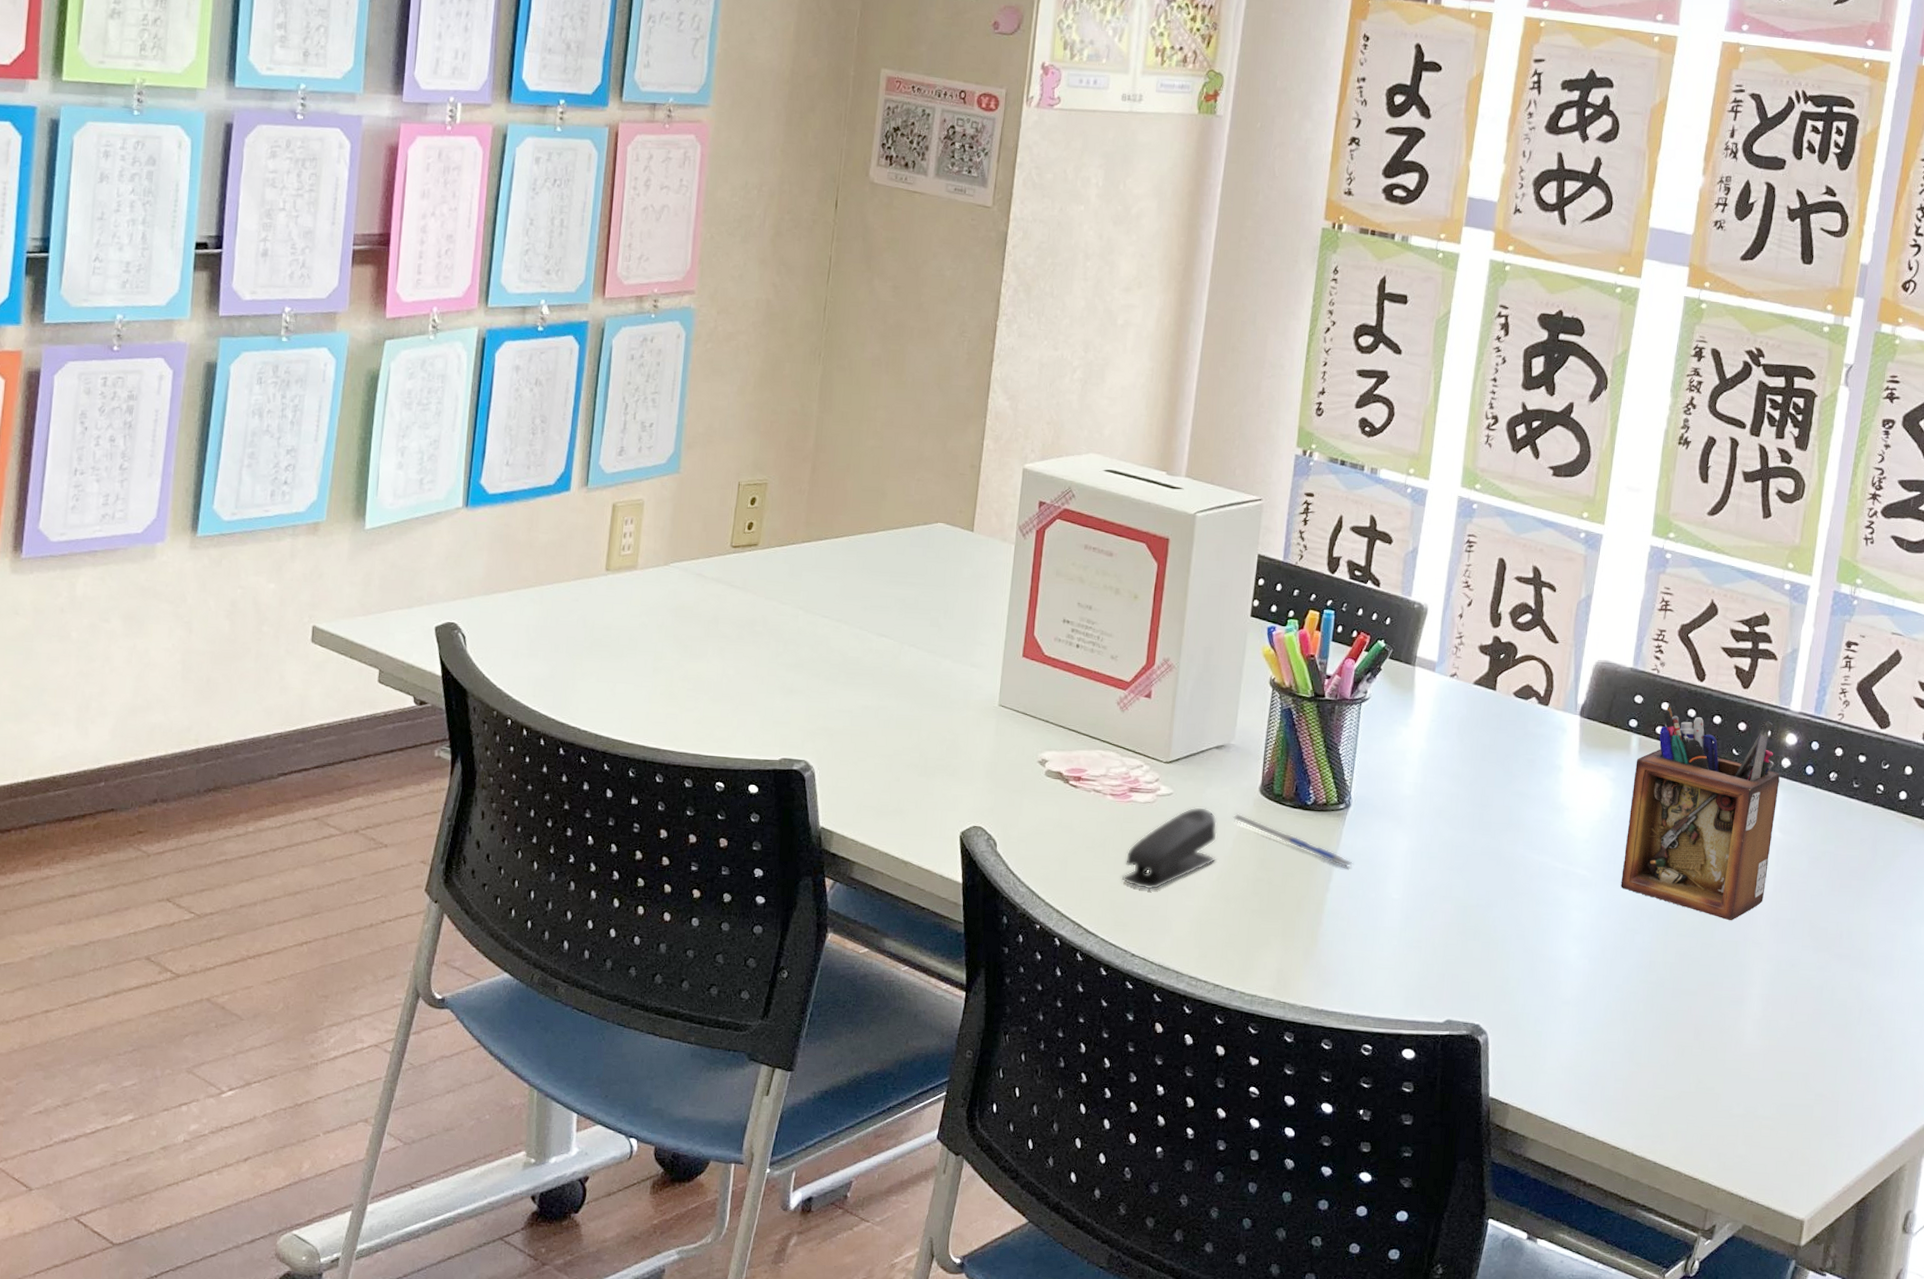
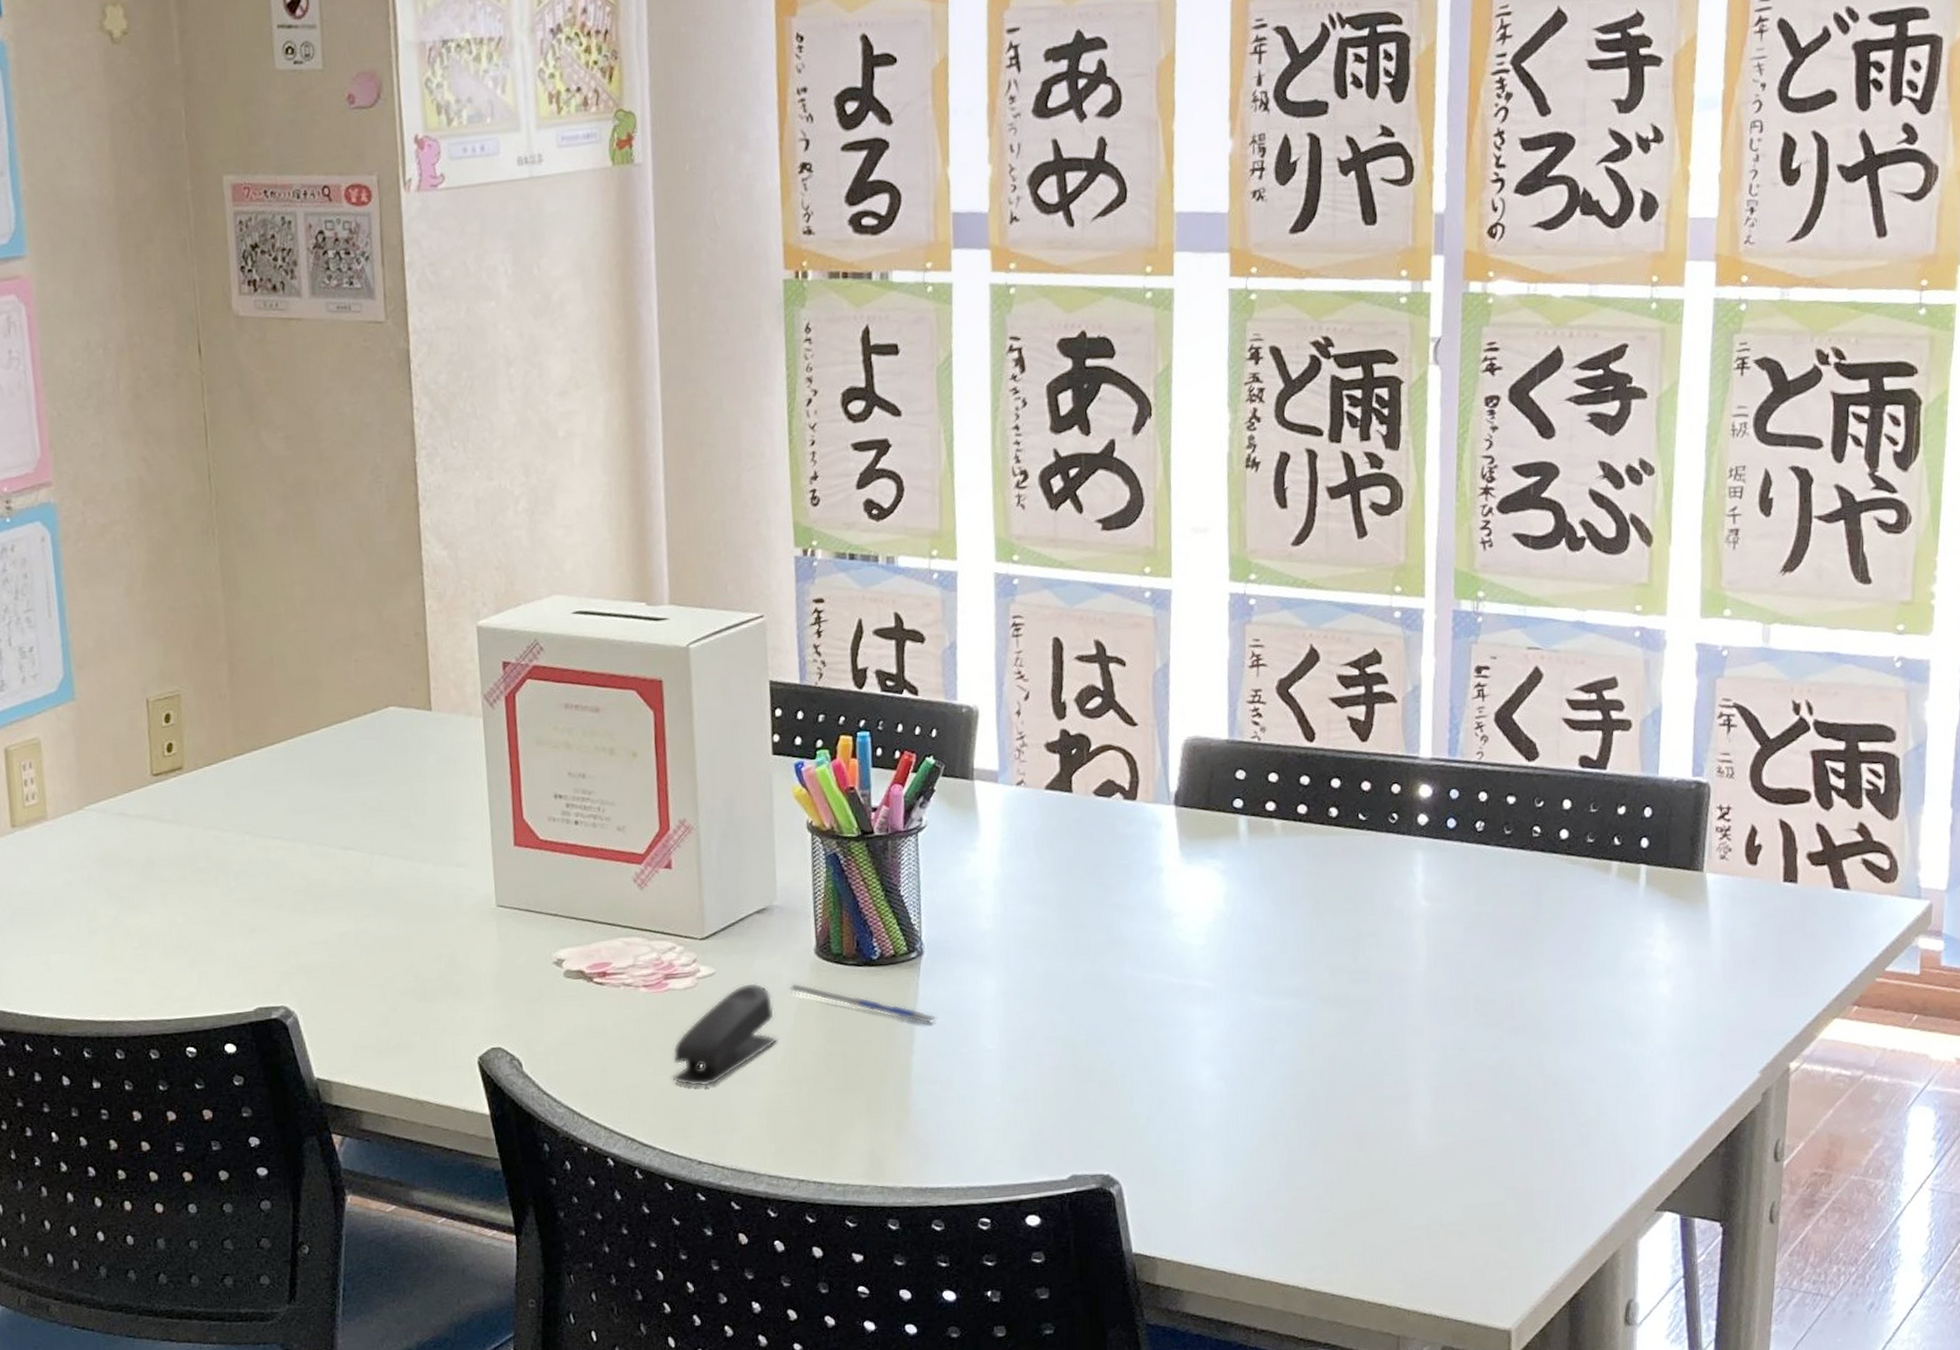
desk organizer: present [1621,702,1780,921] -> none [1247,772,1418,1011]

